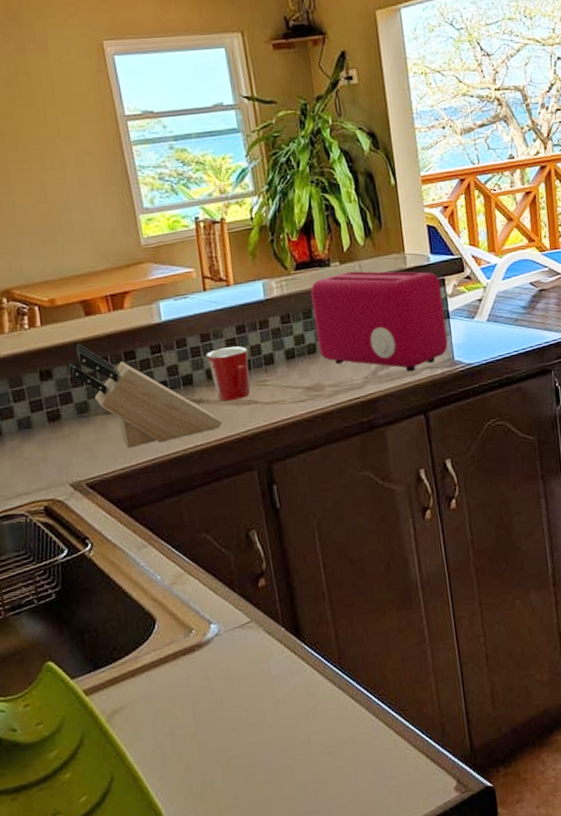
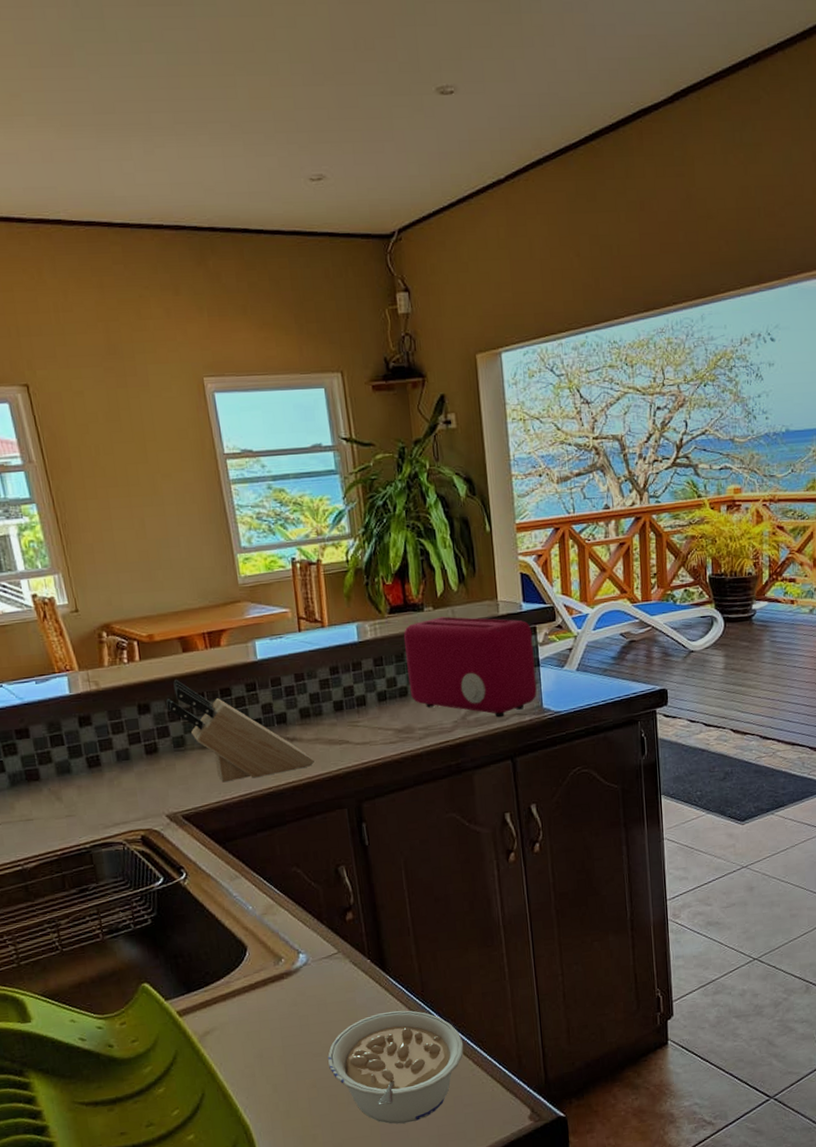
mug: present [207,346,251,401] -> none [300,687,343,740]
legume: none [242,679,385,802] -> present [328,1010,464,1124]

